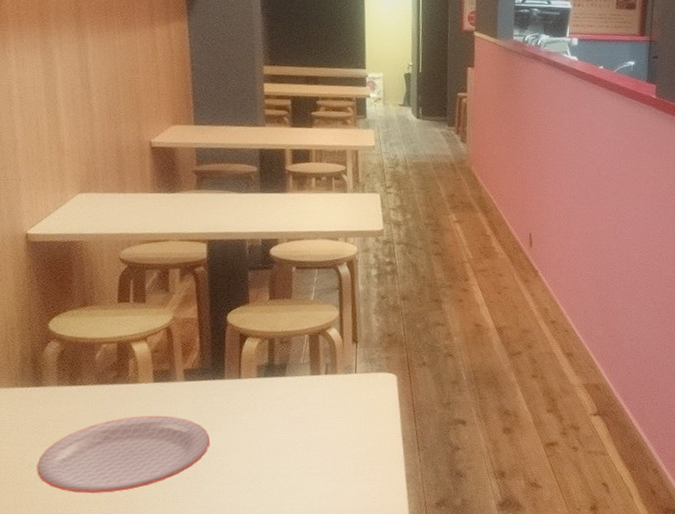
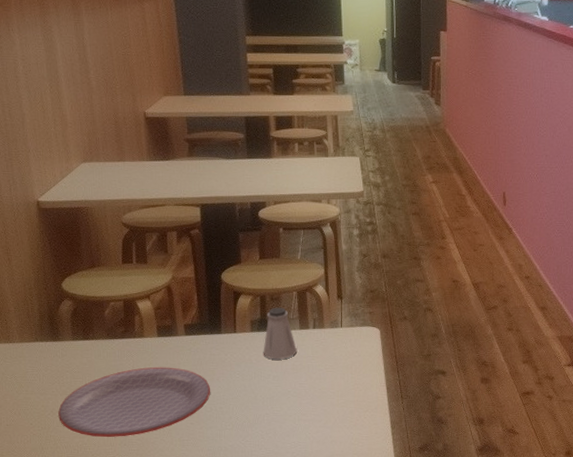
saltshaker: none [269,351,308,408] -> present [263,307,298,360]

